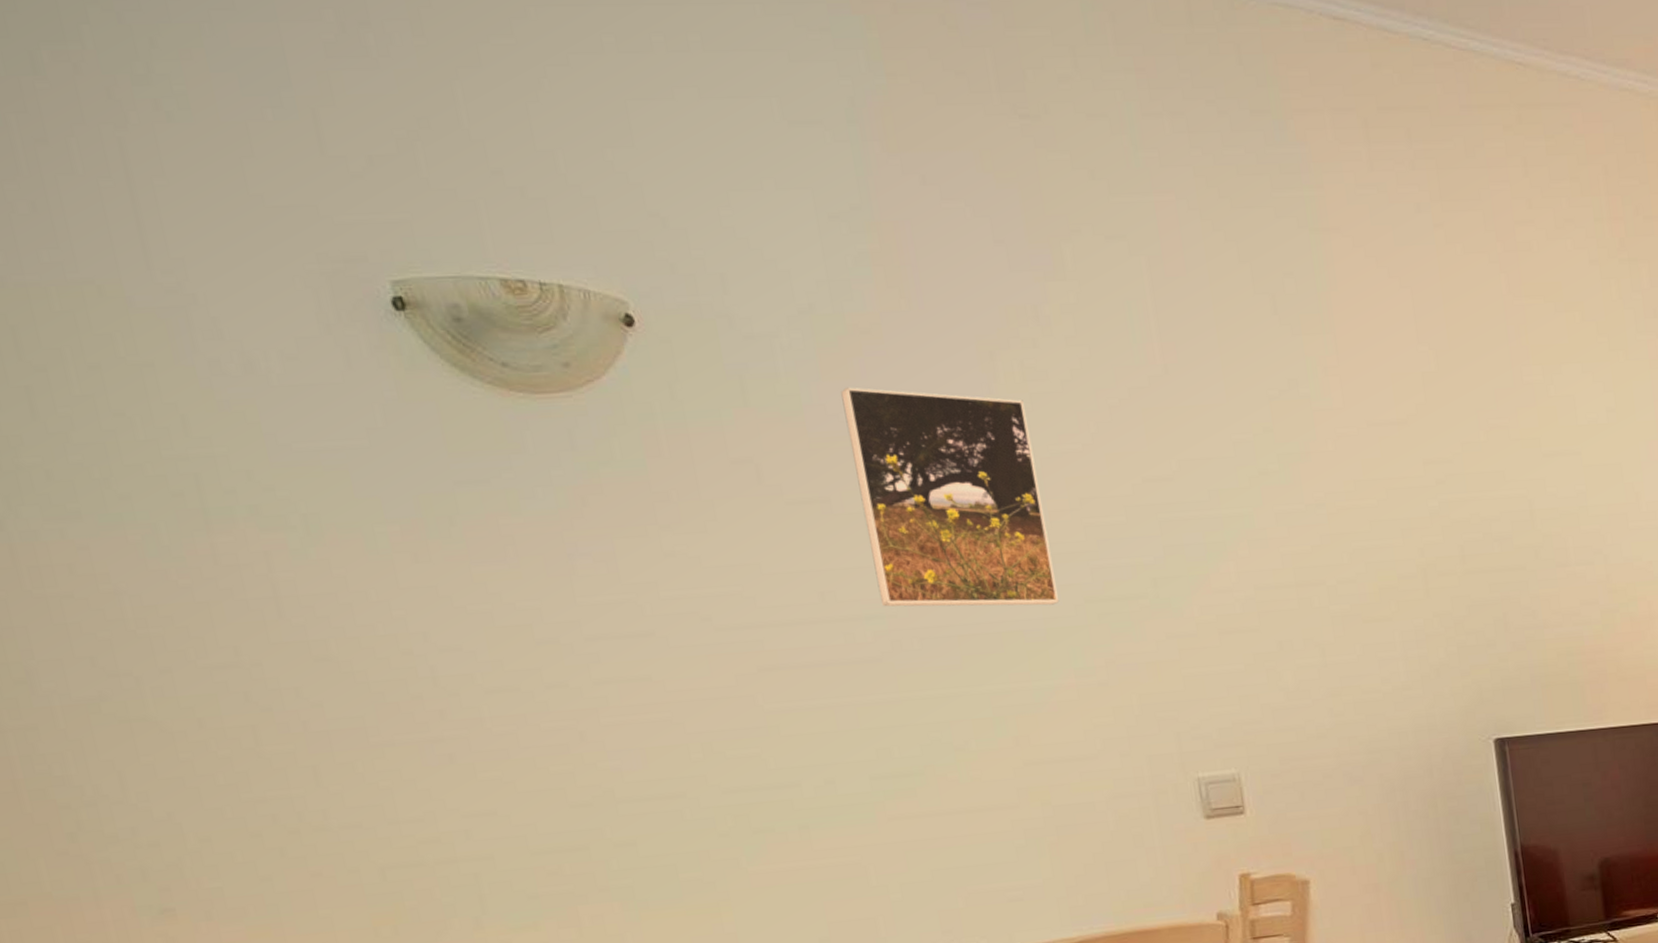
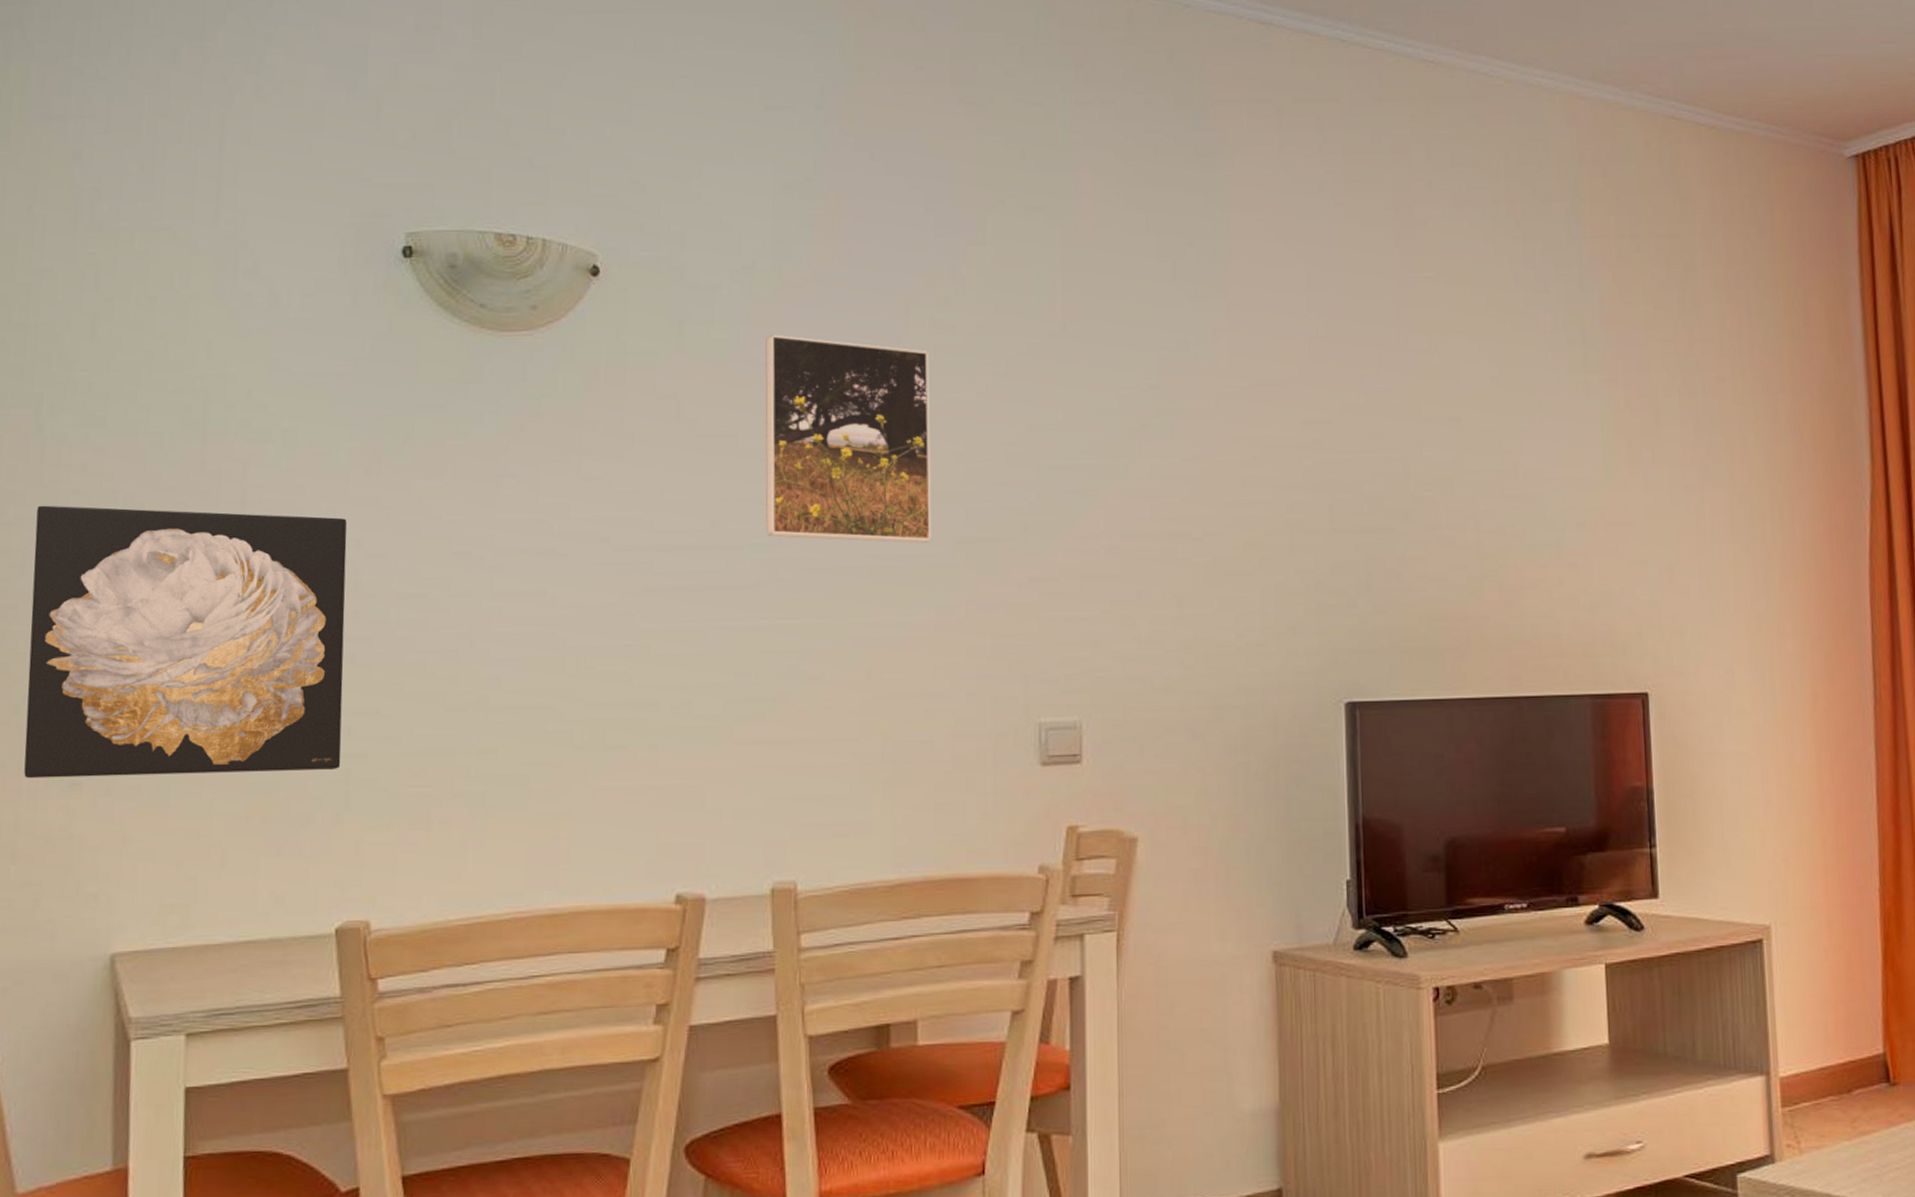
wall art: none [26,610,467,909] -> present [24,505,347,779]

